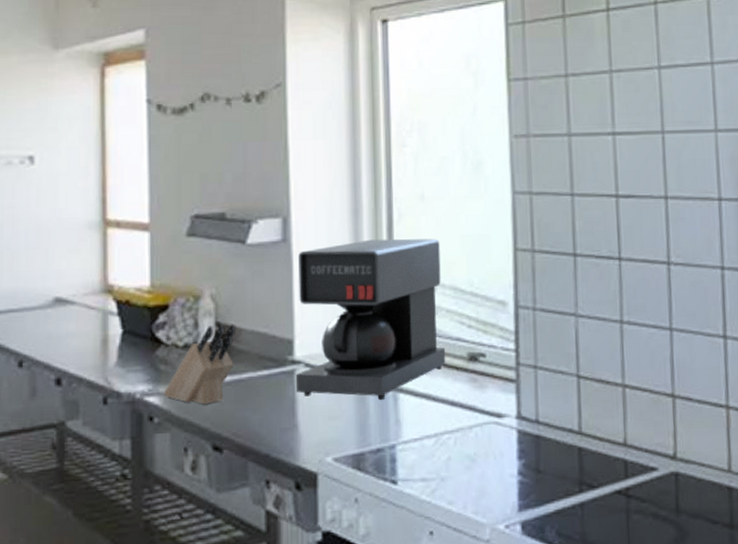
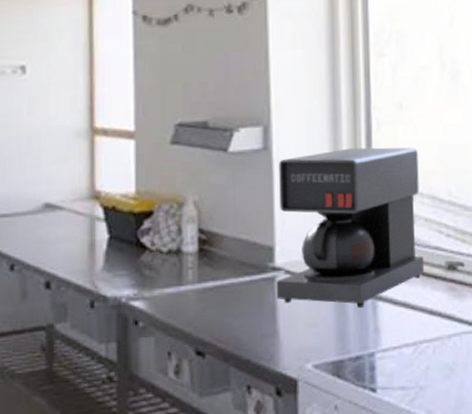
knife block: present [163,324,235,405] -> none [148,230,217,310]

